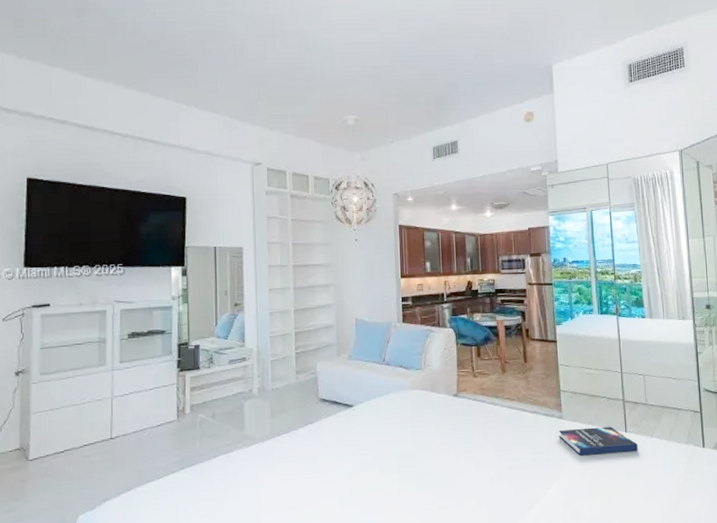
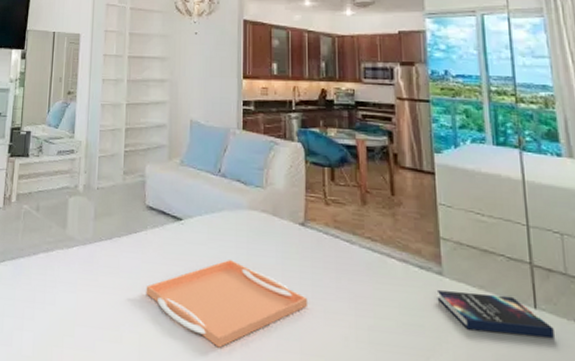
serving tray: none [324,432,461,506] -> present [145,259,307,348]

